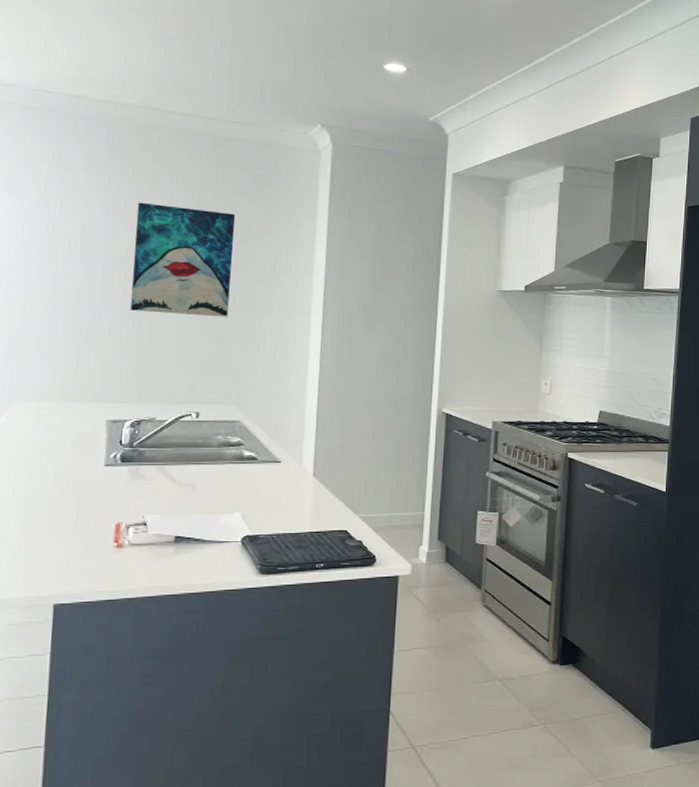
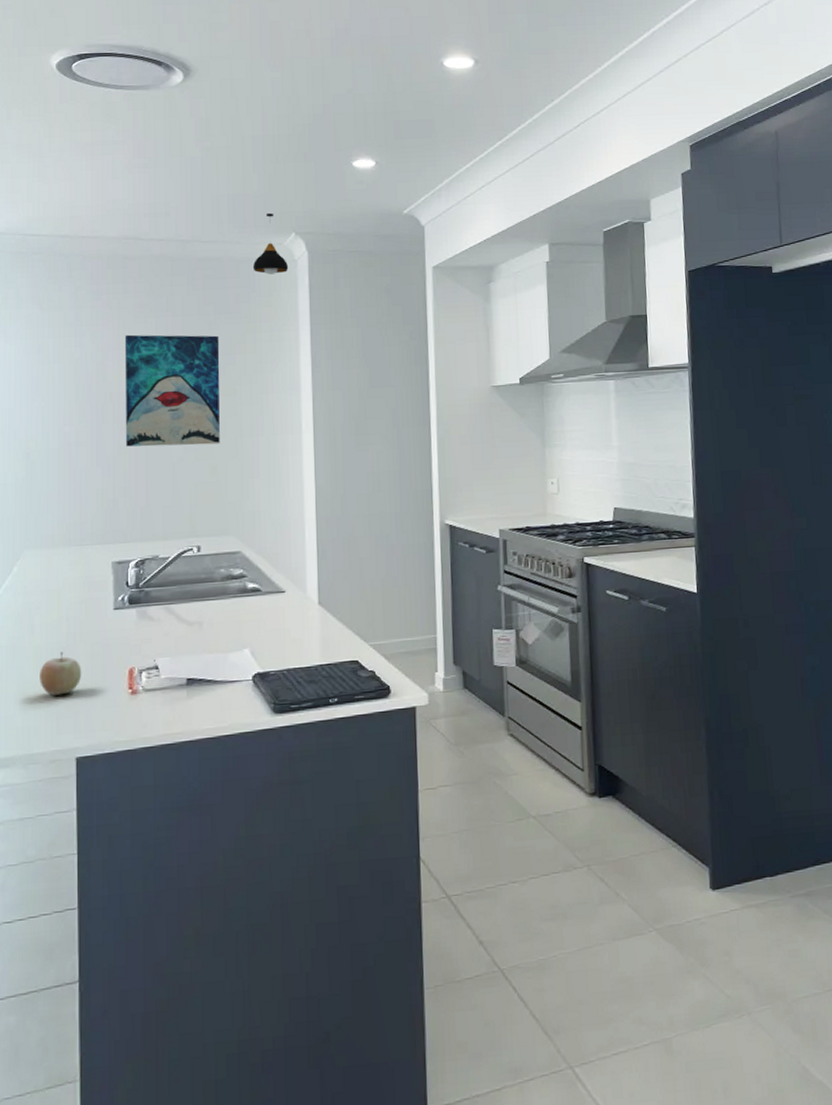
fruit: none [20,502,67,544] -> present [40,651,82,696]
pendant light: none [275,102,312,162] -> present [252,212,289,275]

